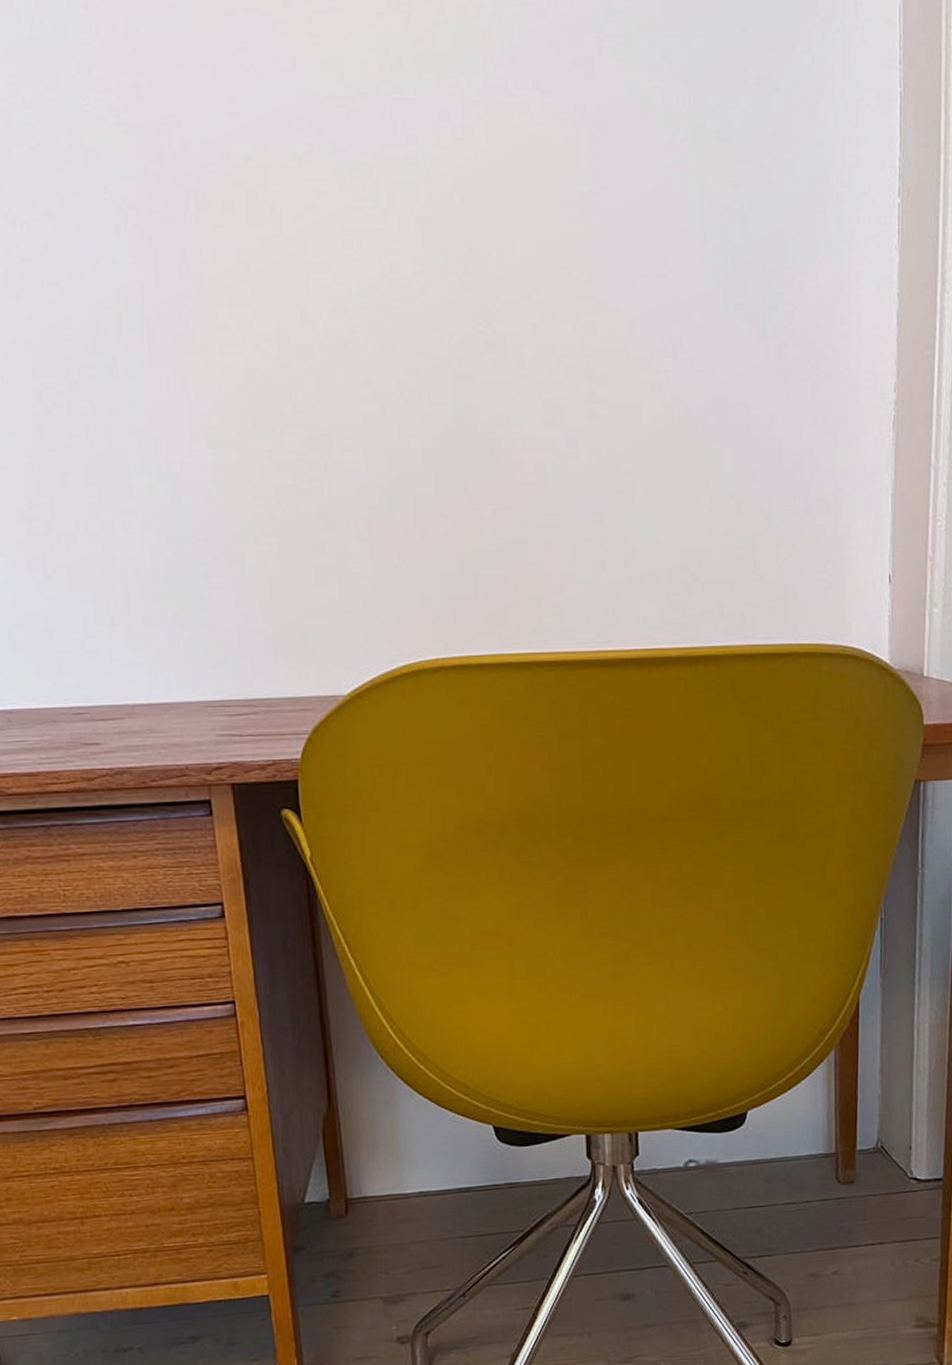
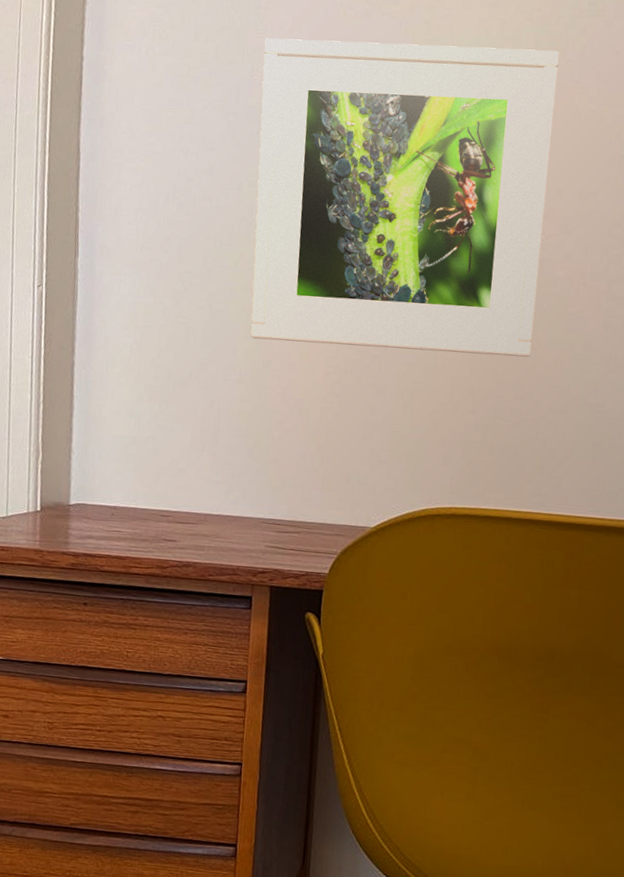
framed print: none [92,50,507,470] -> present [250,38,560,357]

